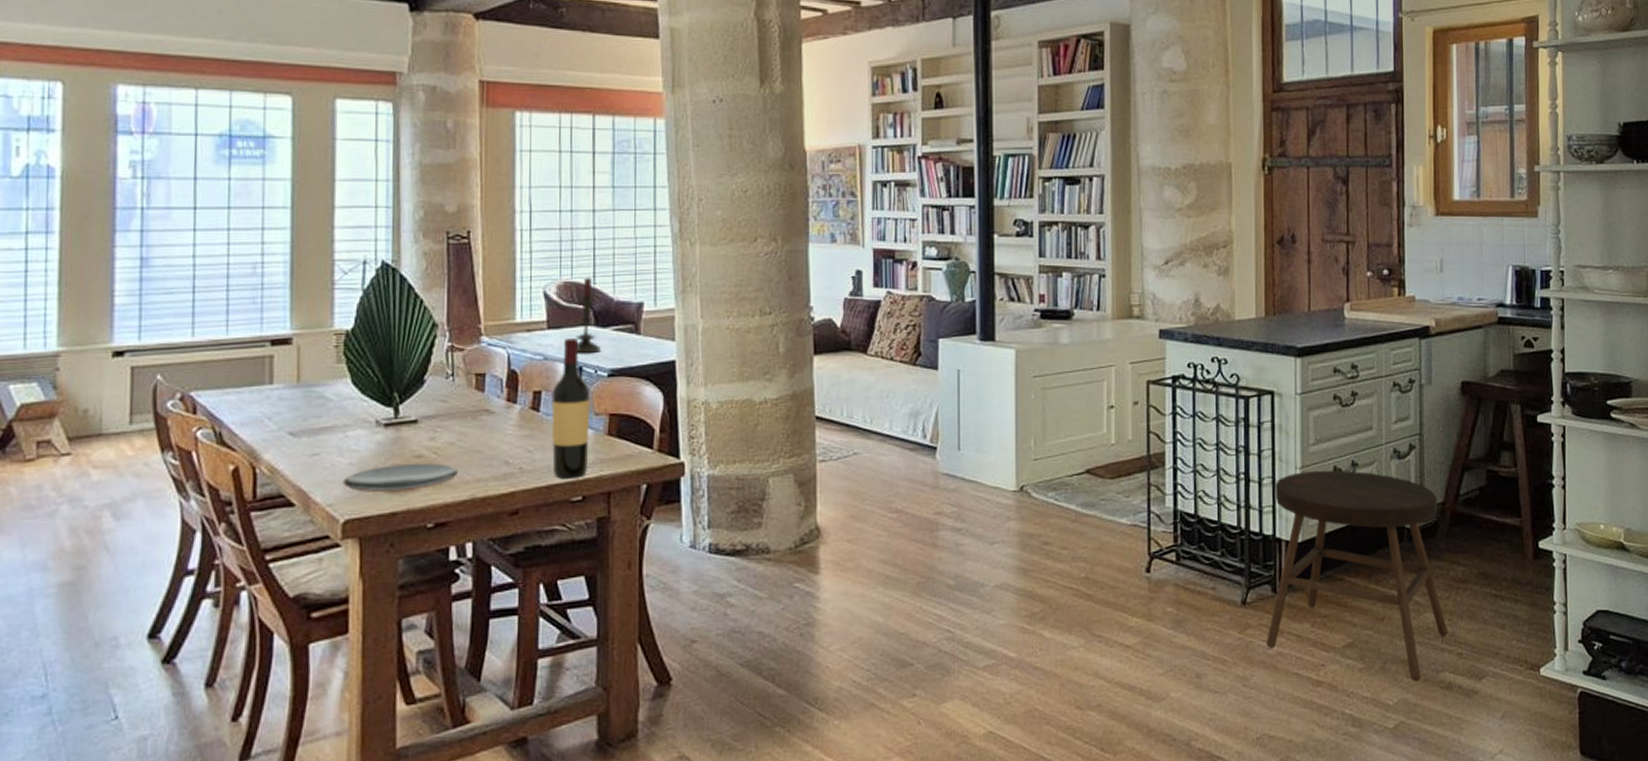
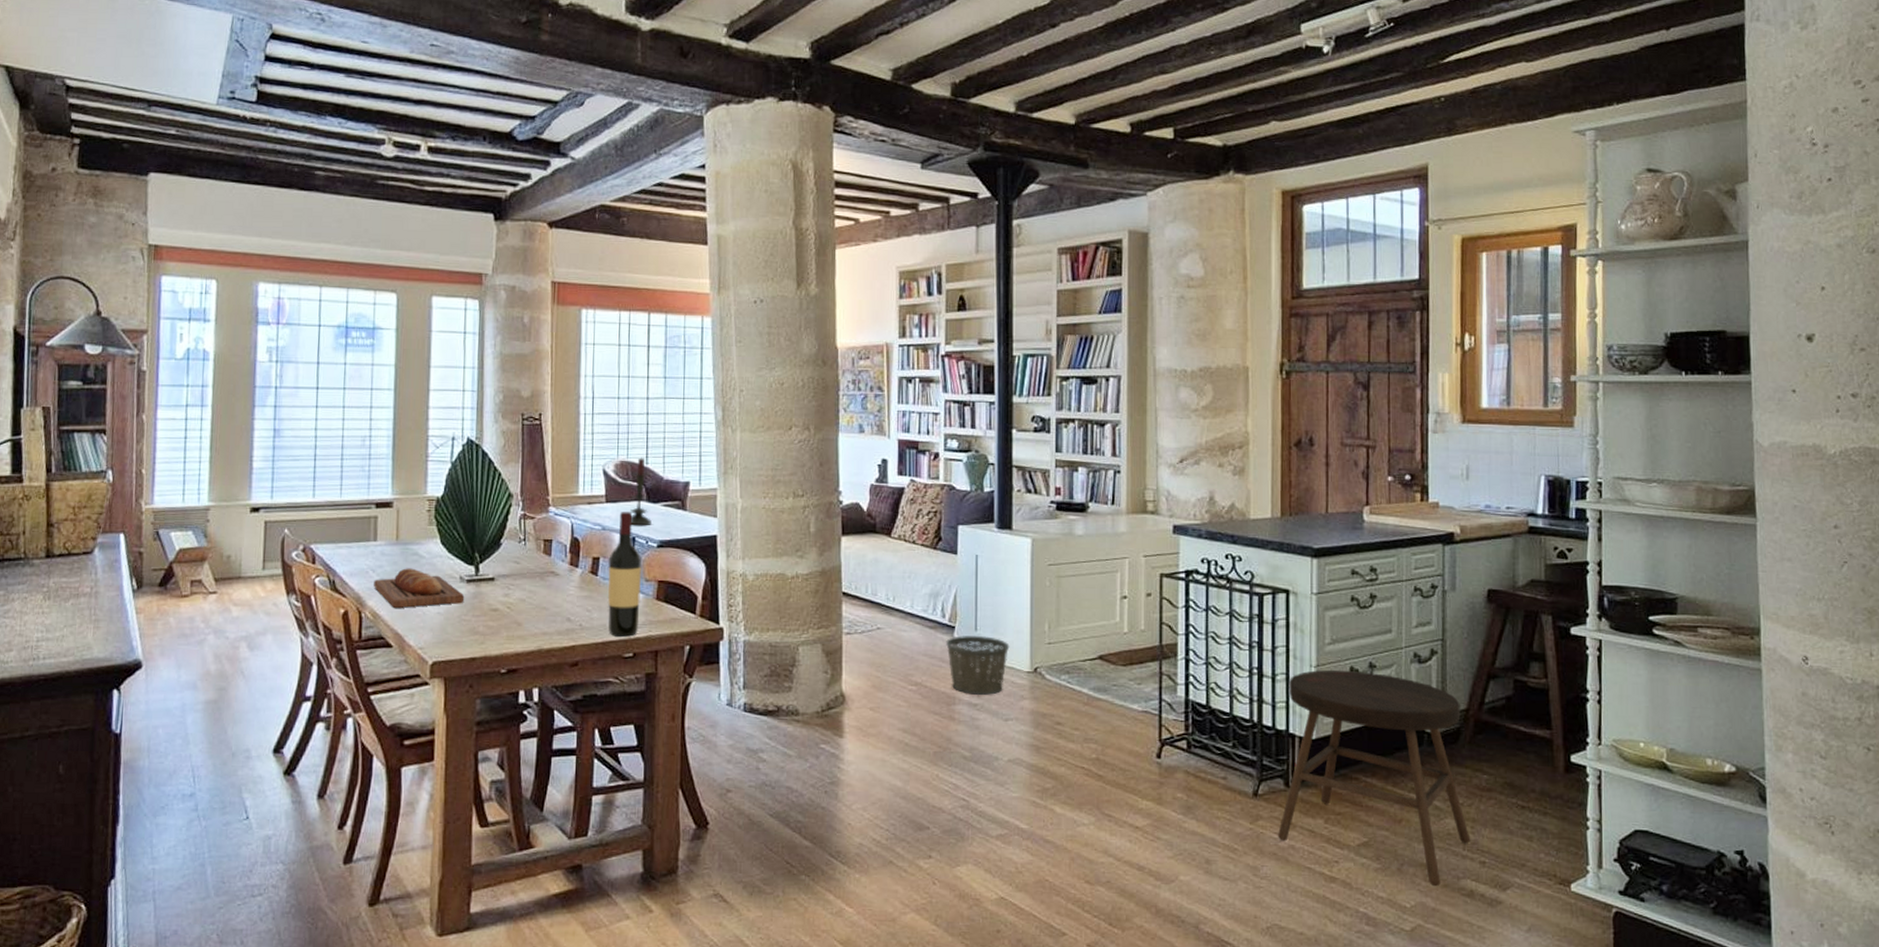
bread loaf: none [270,413,382,460] -> present [374,568,465,608]
plate: present [342,463,459,493] -> none [431,615,528,641]
basket: none [928,456,995,519] -> present [946,636,1010,695]

